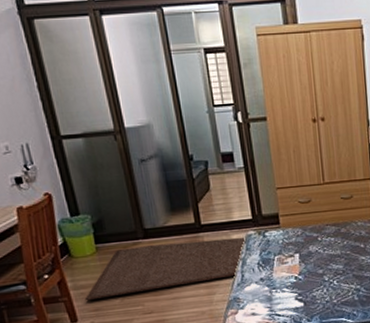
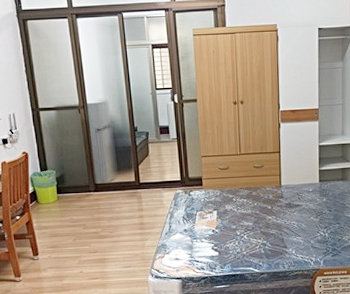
rug: present [84,237,244,301] -> none [45,195,173,239]

